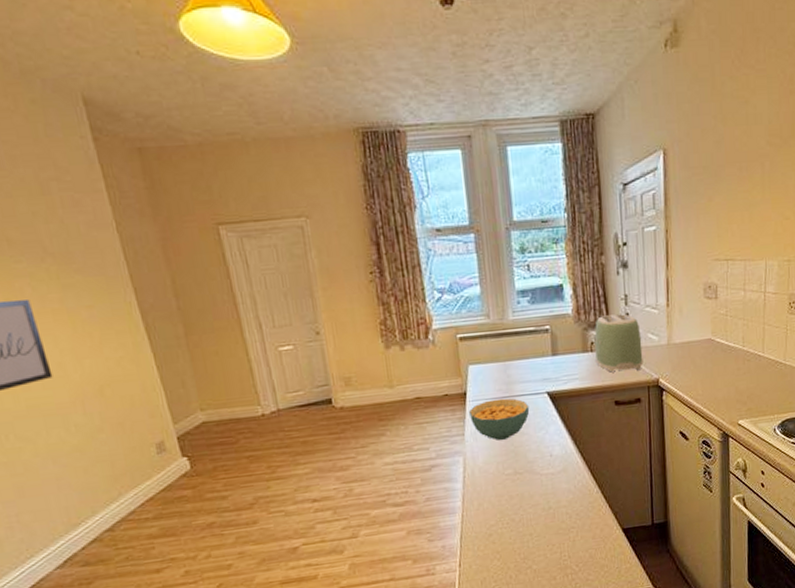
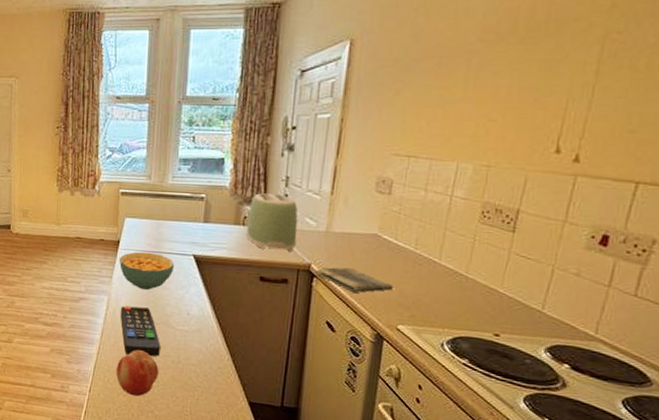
remote control: none [479,459,529,514] -> present [120,306,160,357]
fruit: none [485,506,531,557] -> present [116,350,159,397]
dish towel: none [663,375,730,398] -> present [314,267,393,293]

